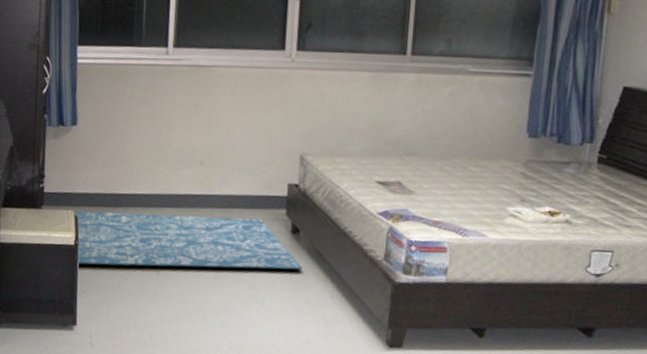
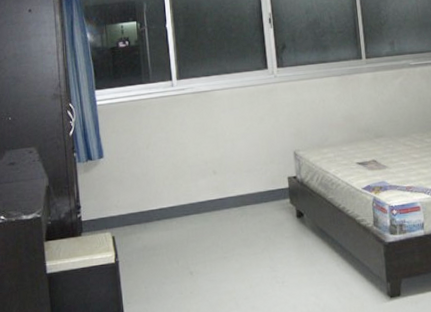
rug: present [75,210,303,270] -> none [112,211,311,279]

